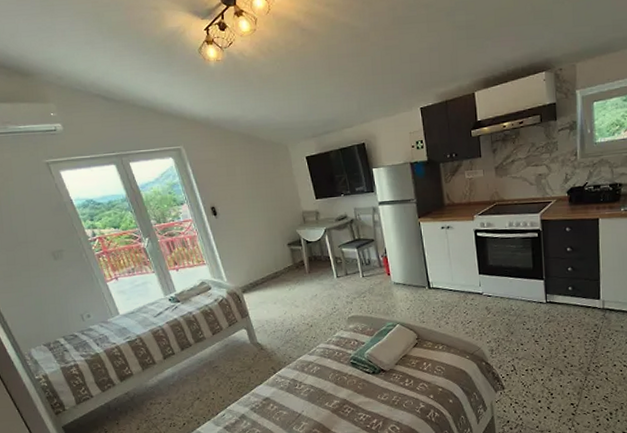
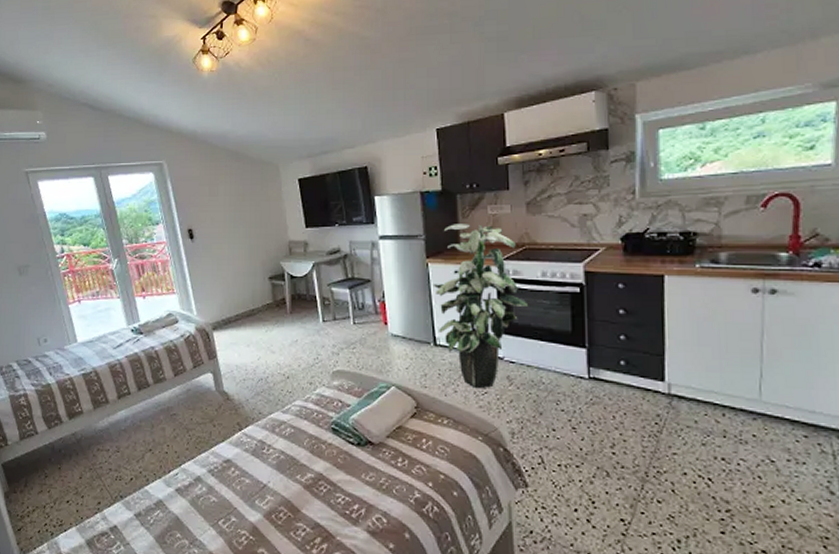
indoor plant: none [425,187,500,319] -> present [433,224,529,389]

